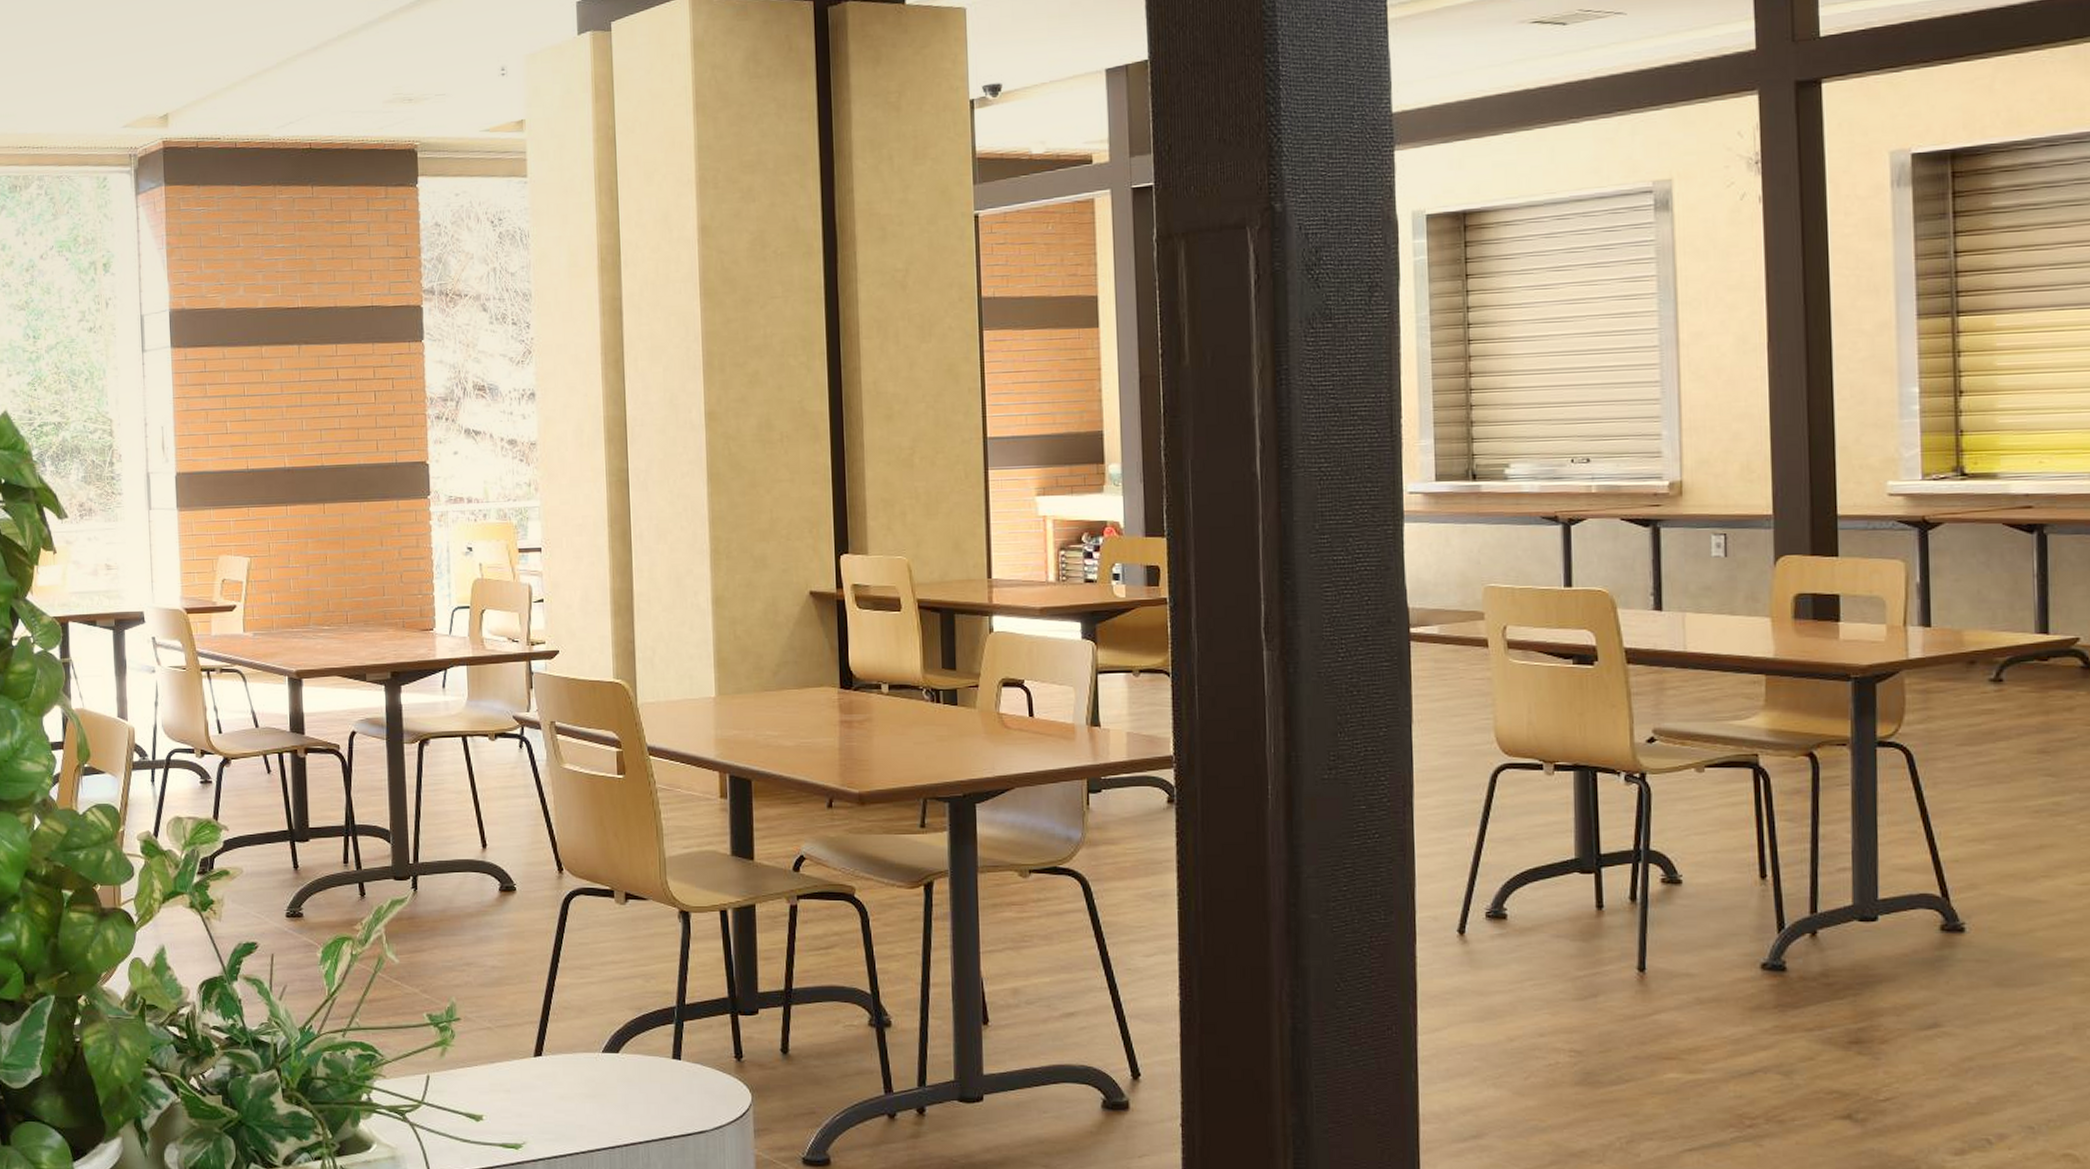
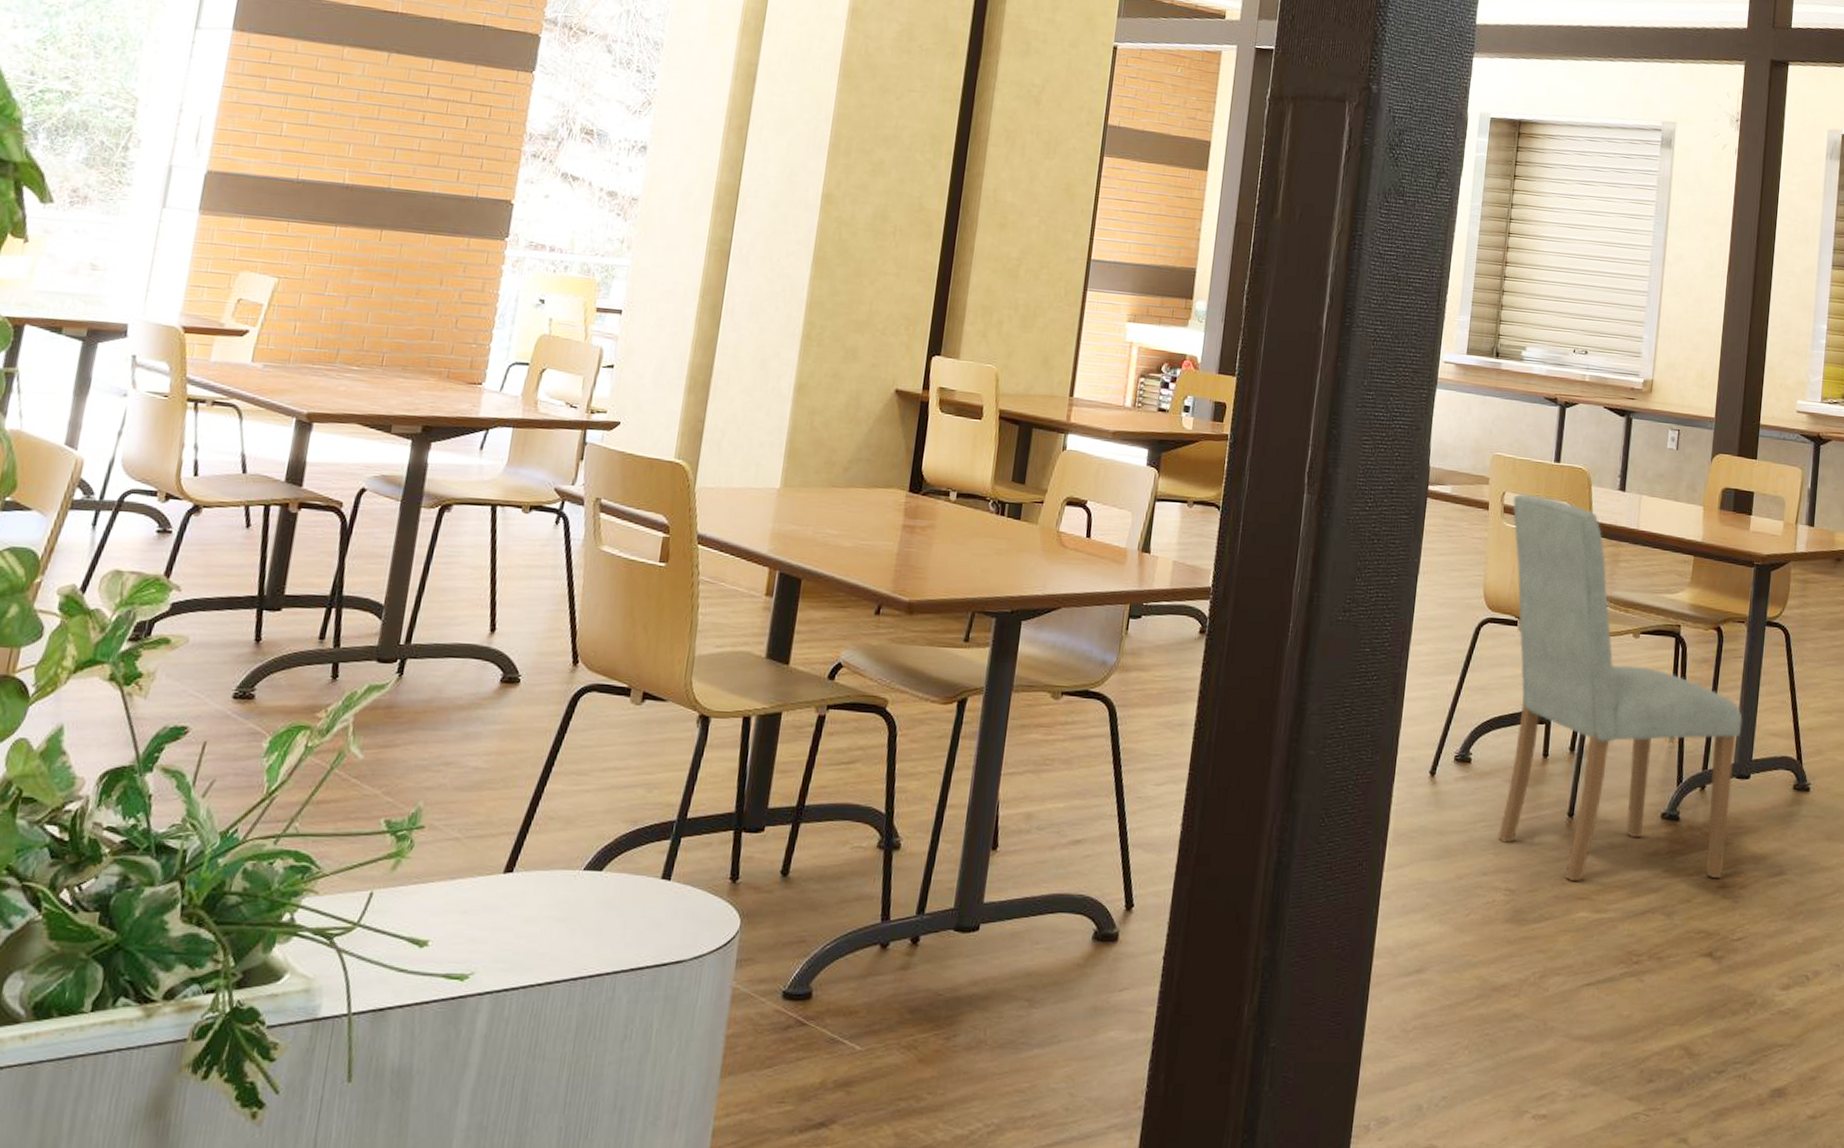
dining chair: none [1516,625,1859,1041] -> present [1498,493,1743,882]

